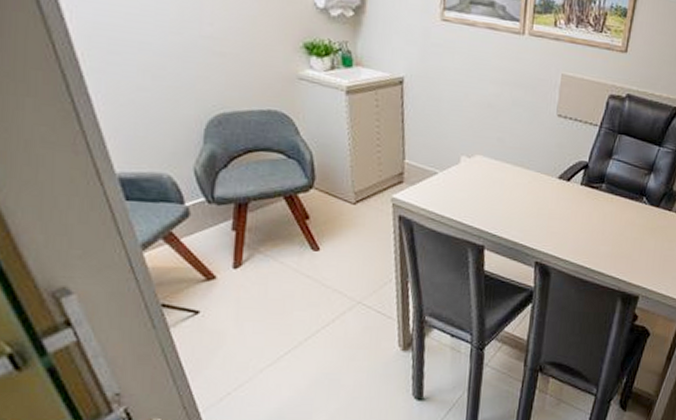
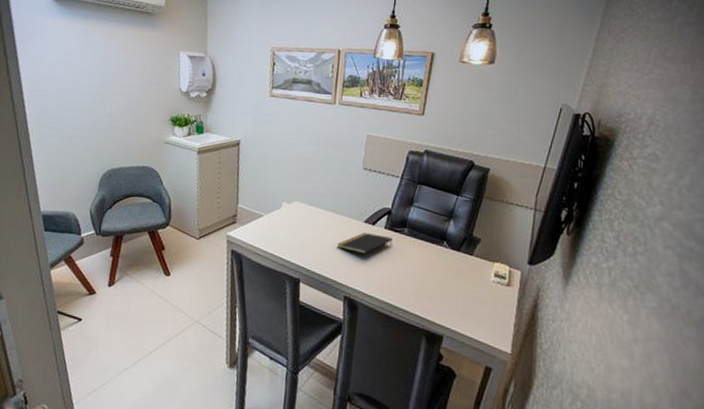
notepad: none [527,190,589,215] -> present [337,233,393,255]

